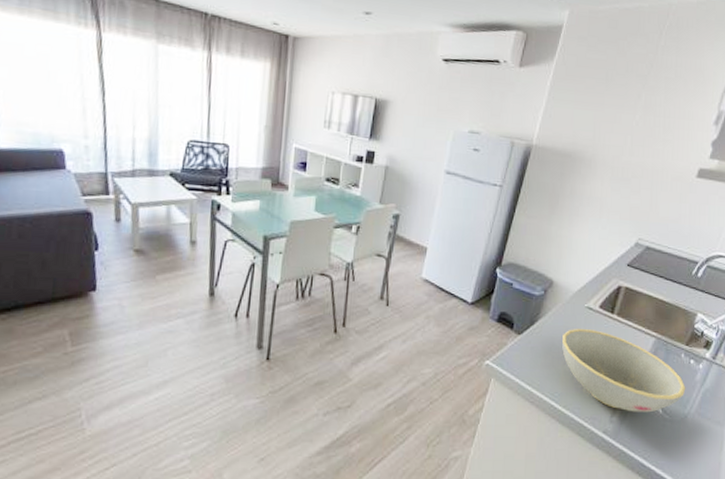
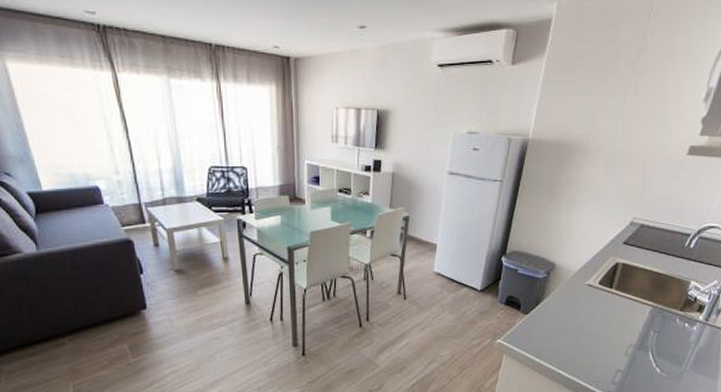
bowl: present [562,328,686,413] -> none [566,304,681,374]

